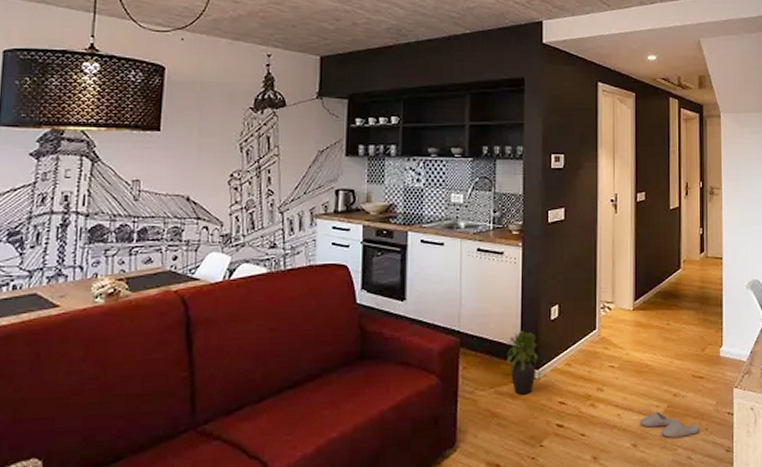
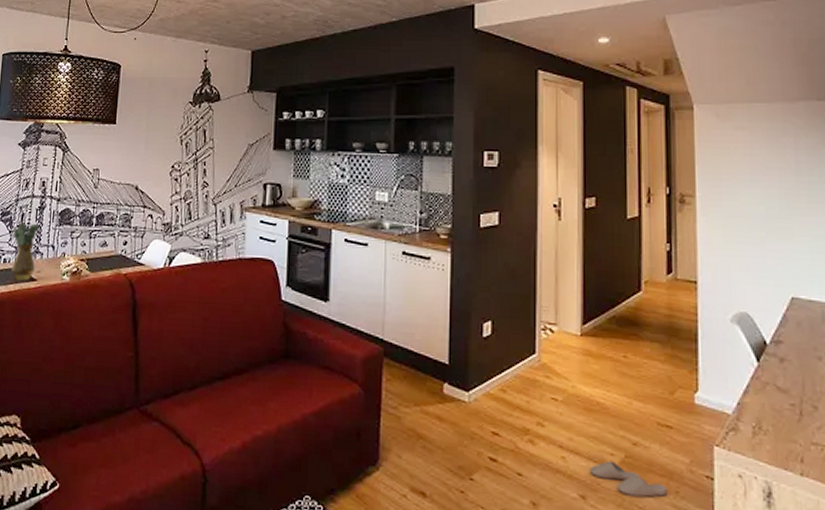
vase: none [22,240,63,309] -> present [11,220,40,281]
potted plant: present [506,331,539,395] -> none [433,346,469,419]

